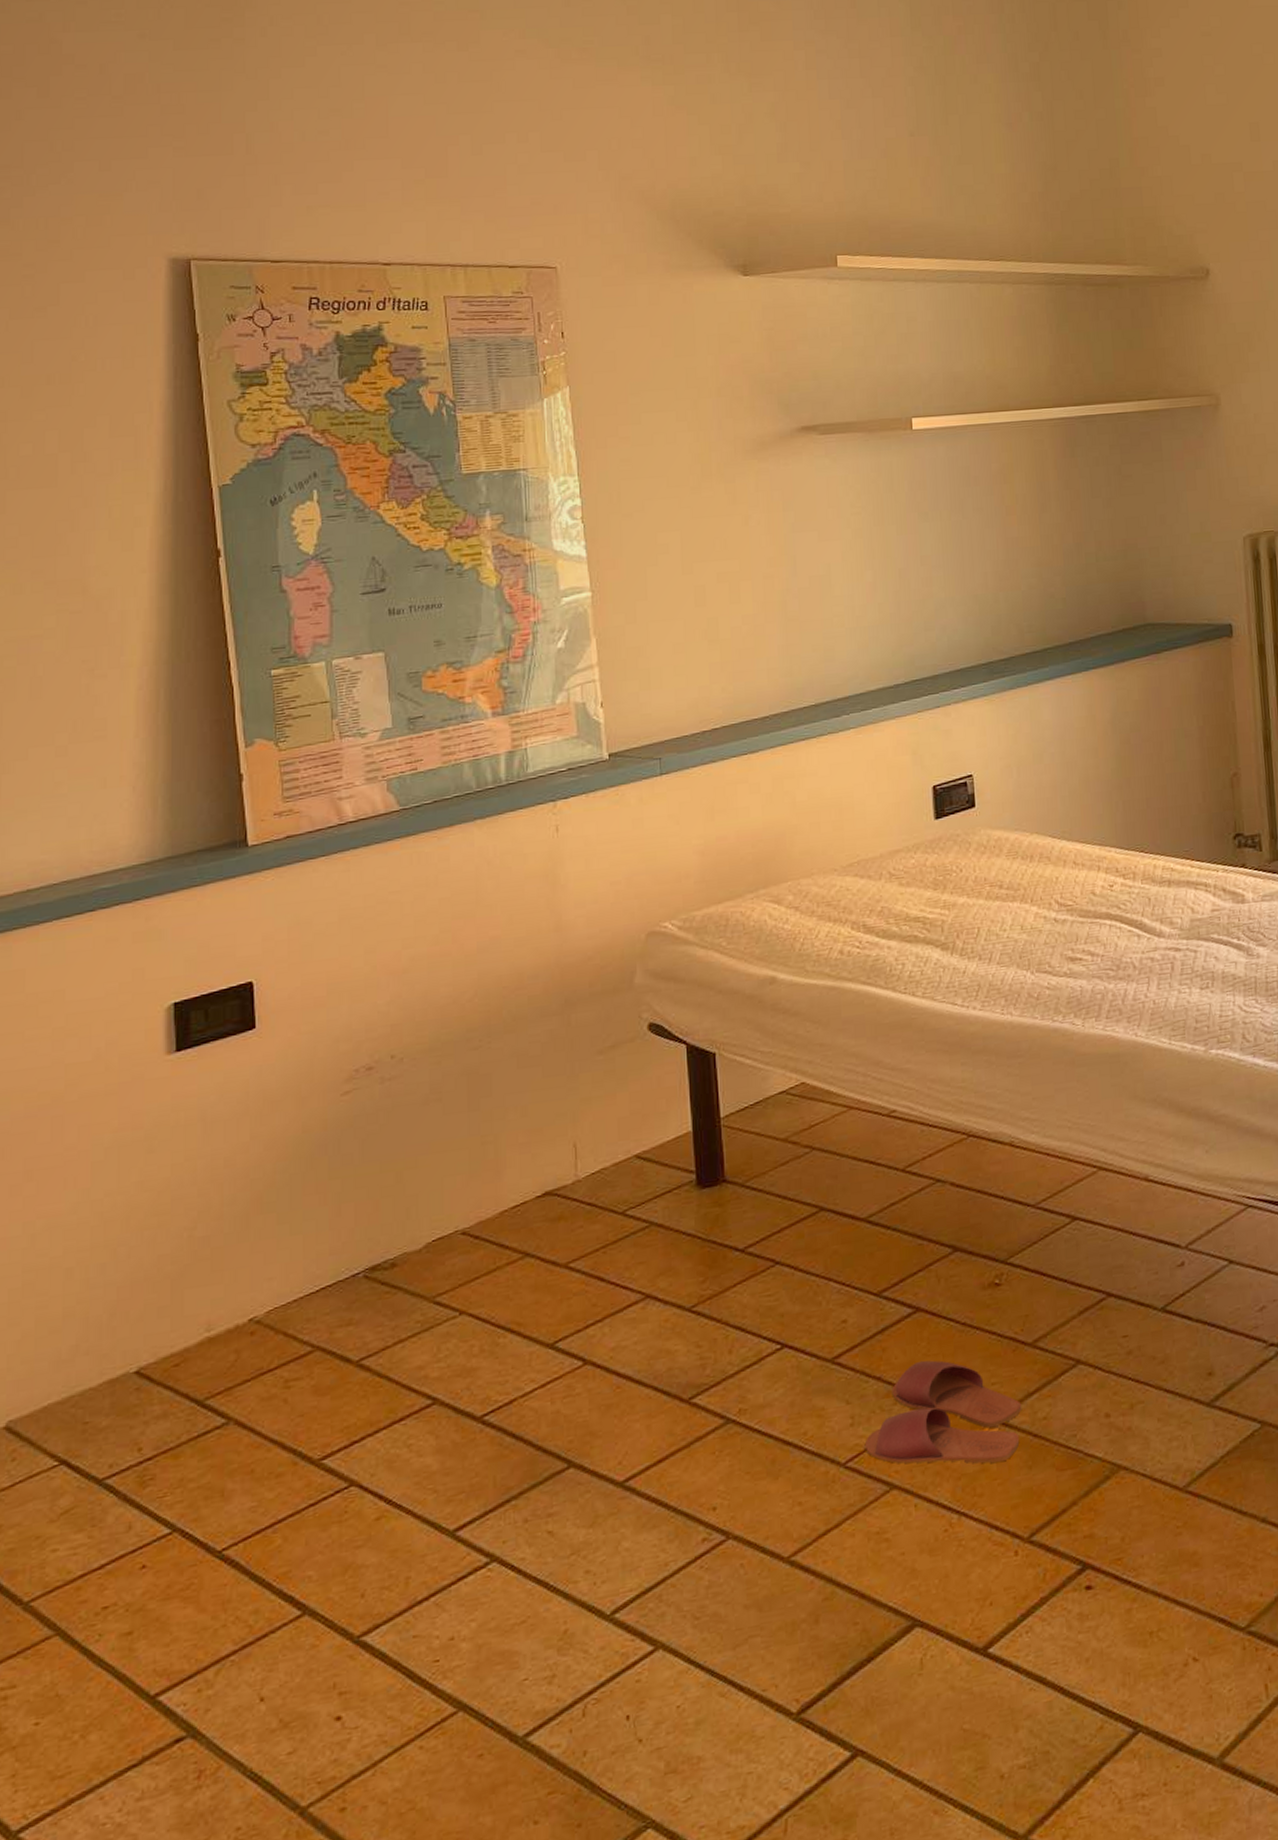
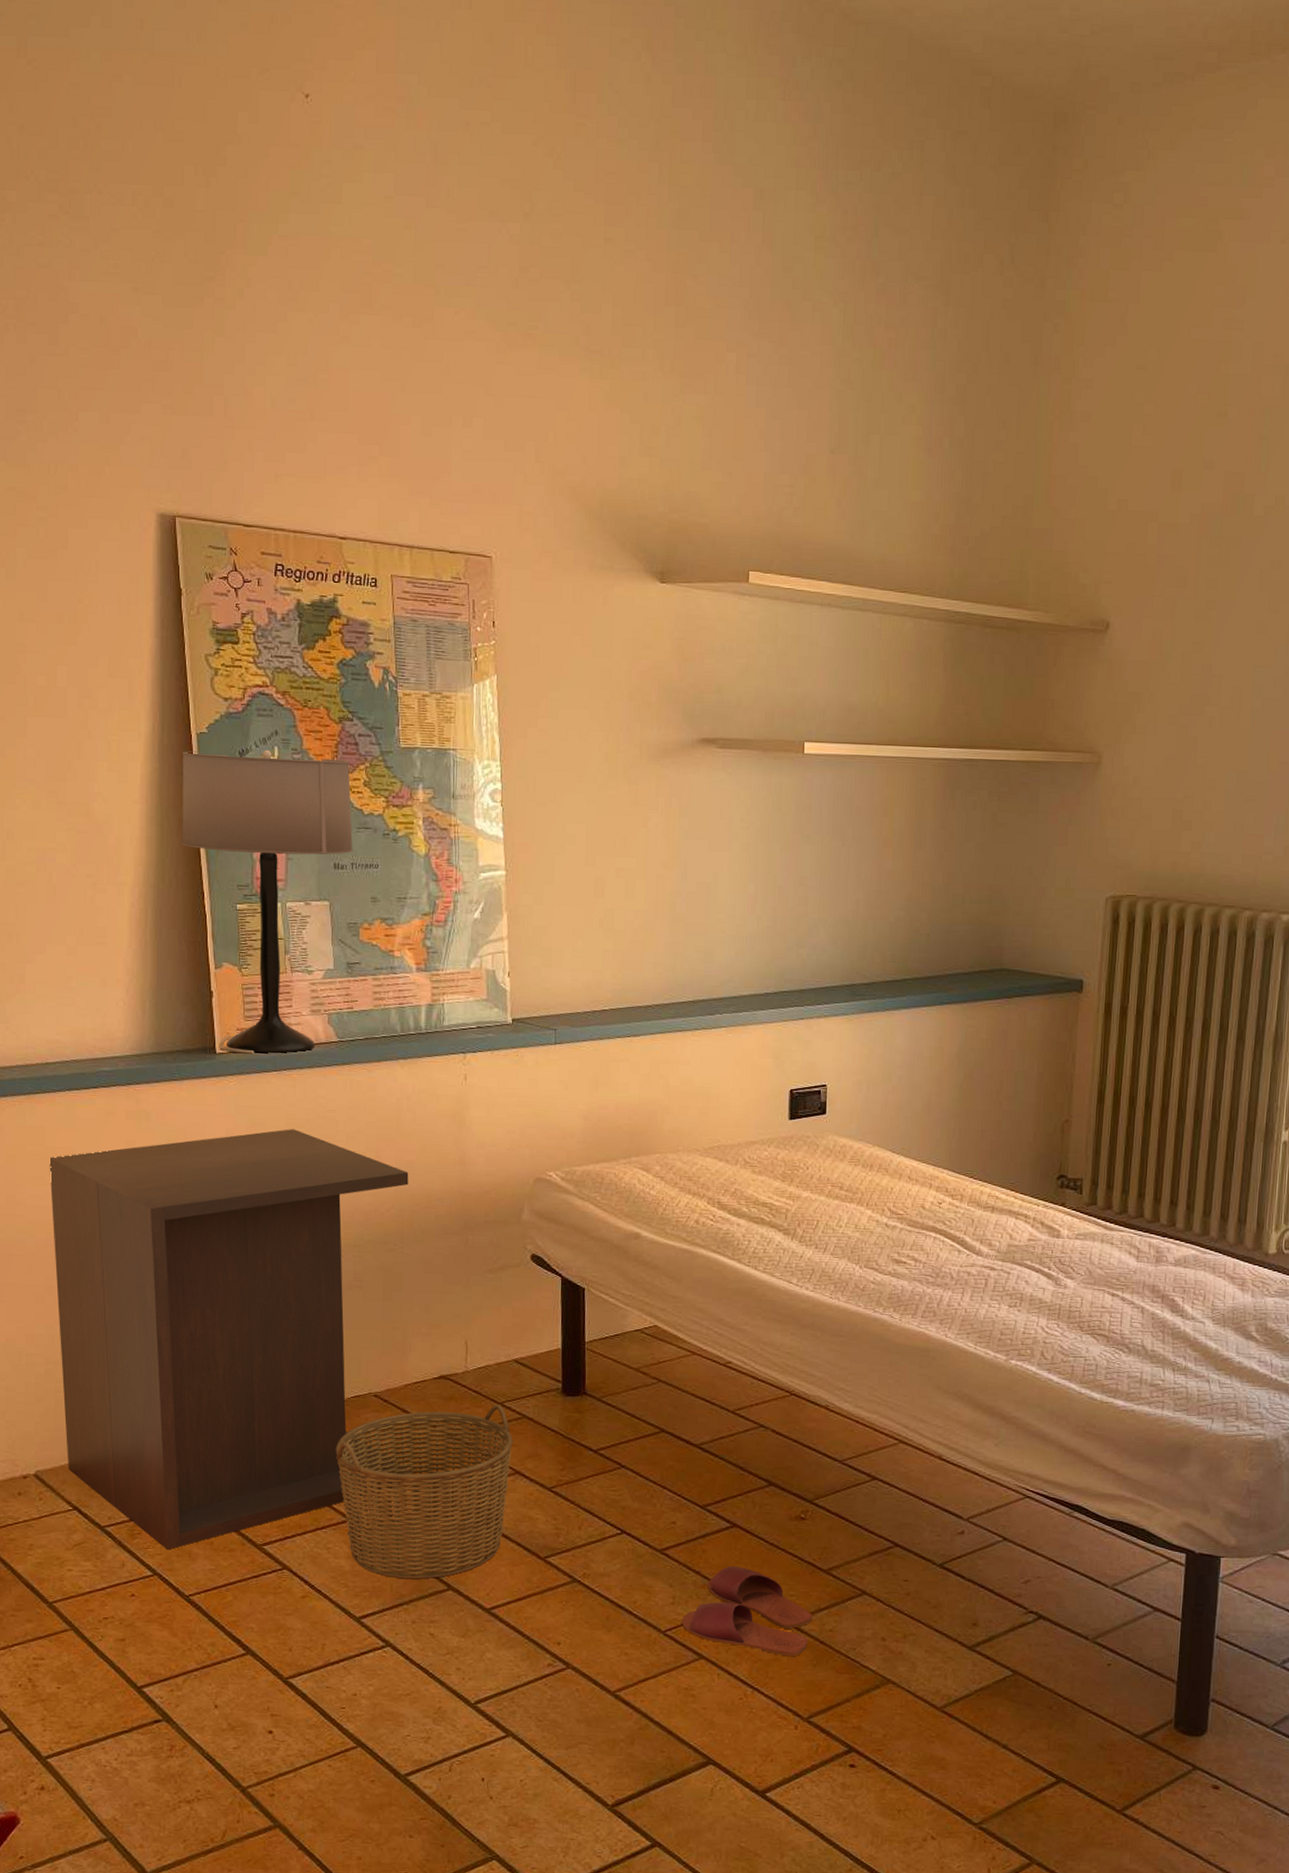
nightstand: none [30,921,513,1493] -> present [49,1129,411,1550]
table lamp: none [200,494,411,843] -> present [181,749,353,1055]
basket: none [414,1215,640,1468] -> present [335,1405,513,1579]

